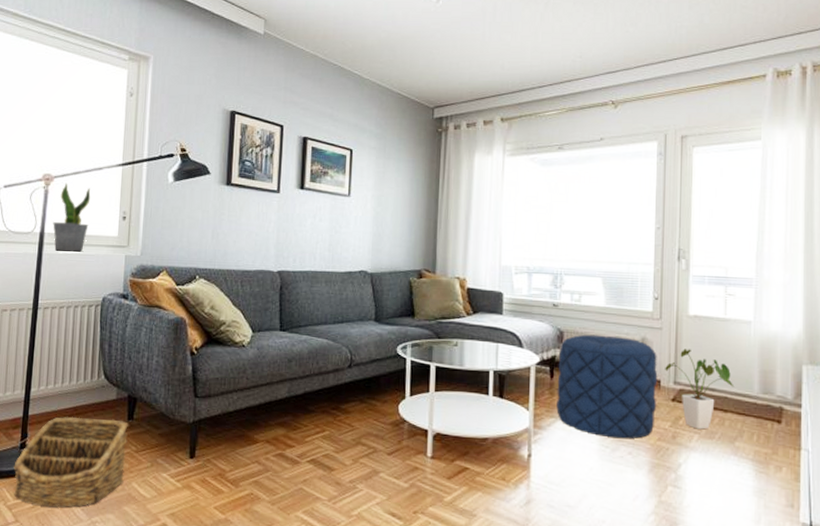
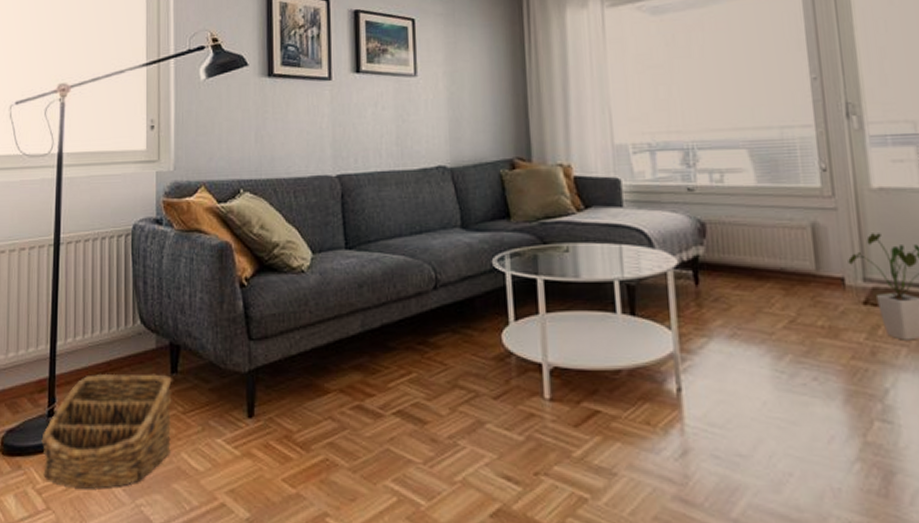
potted plant: present [53,182,91,252] -> none [72,91,113,173]
pouf: present [556,334,658,439] -> none [703,223,844,360]

